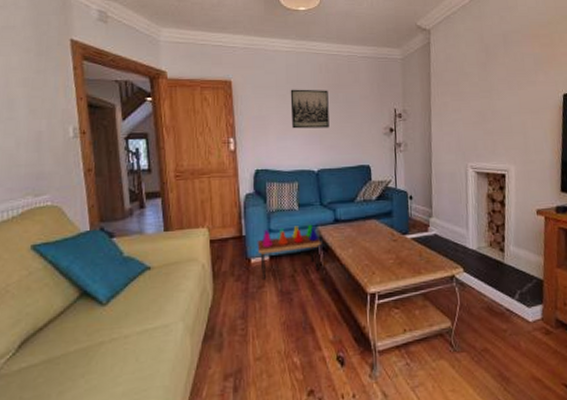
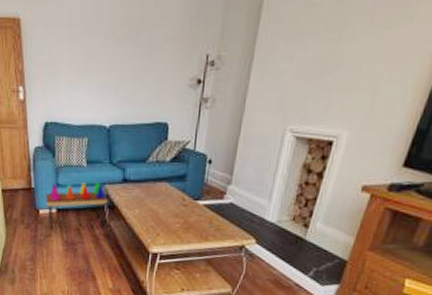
wall art: present [290,89,329,129] -> none [84,28,129,77]

